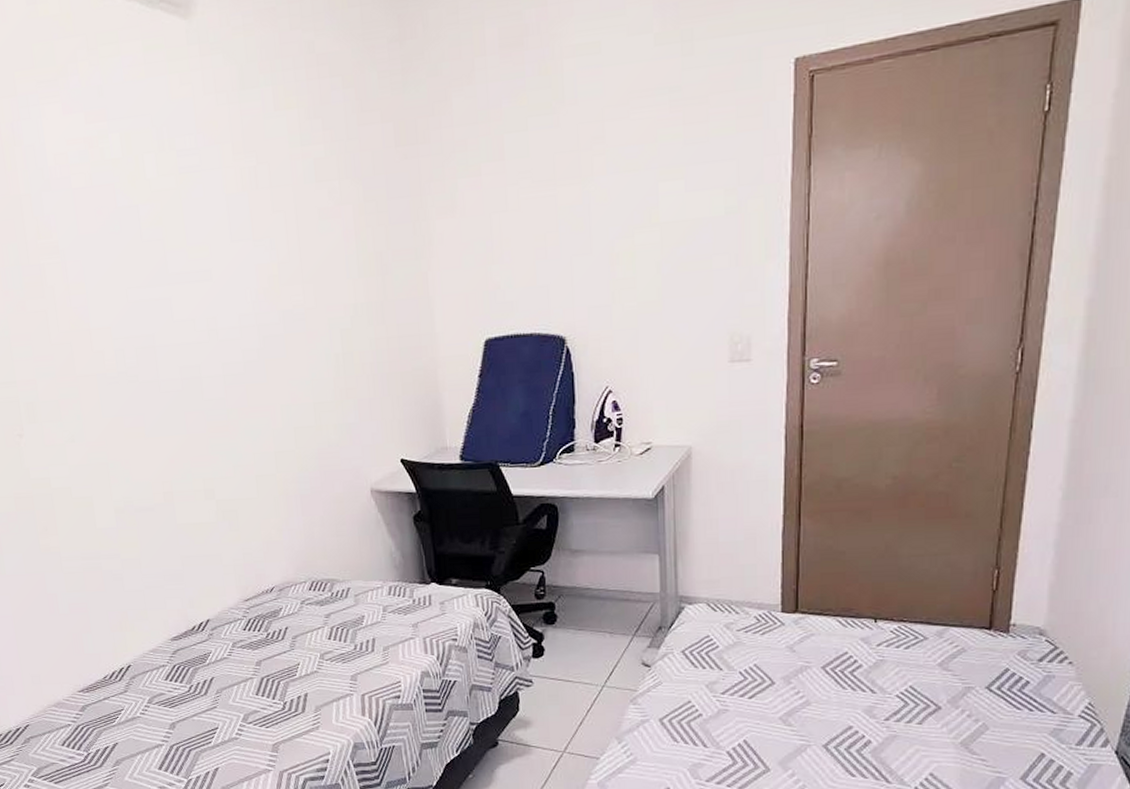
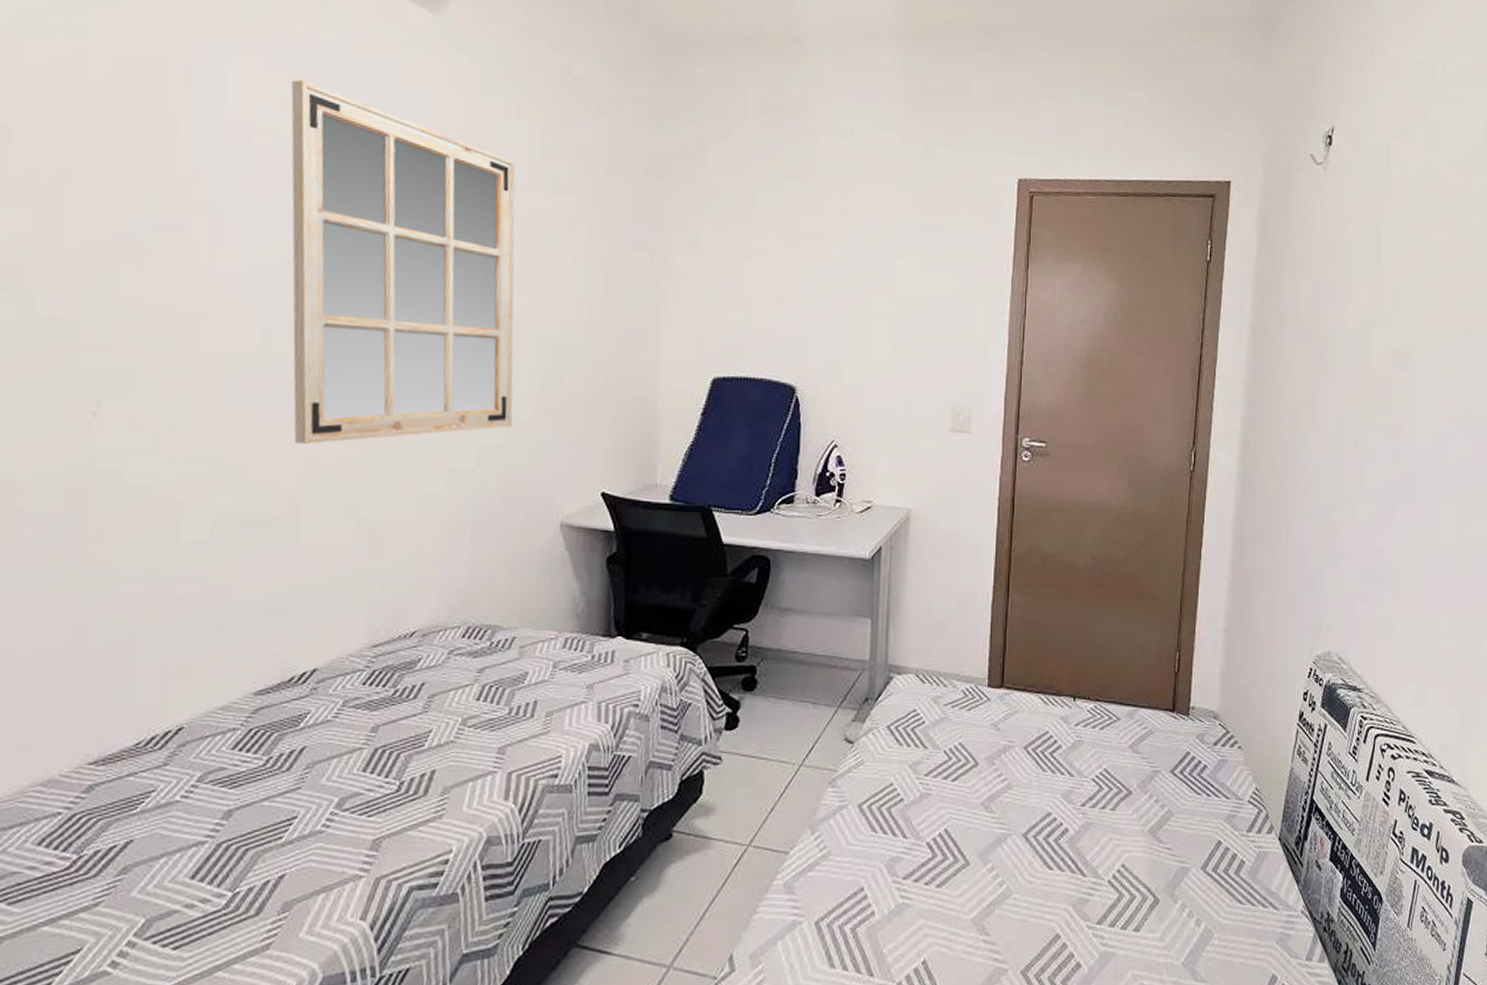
mirror: none [89,116,318,444] -> present [290,80,515,445]

